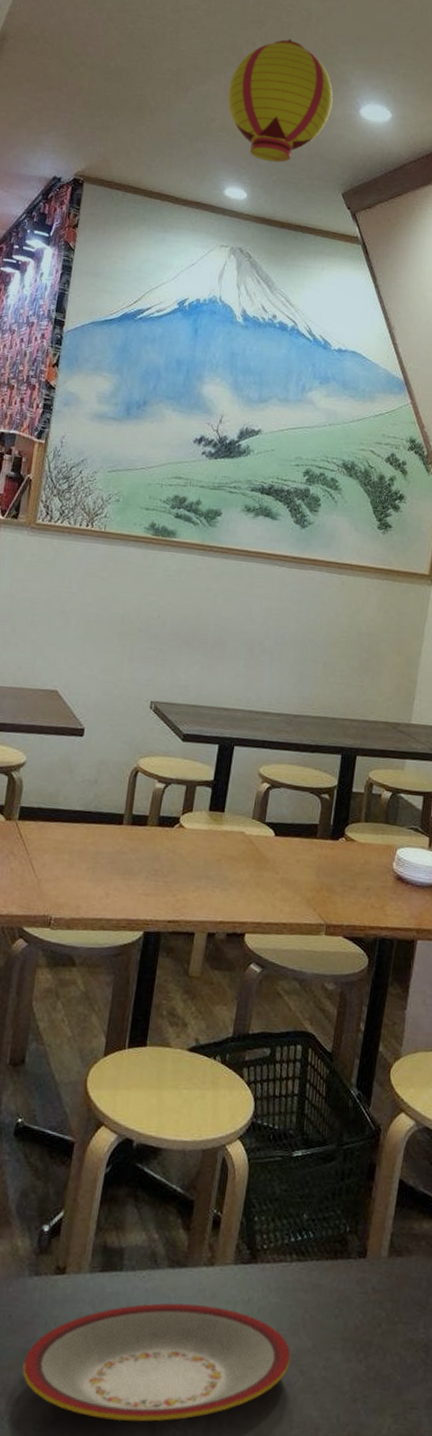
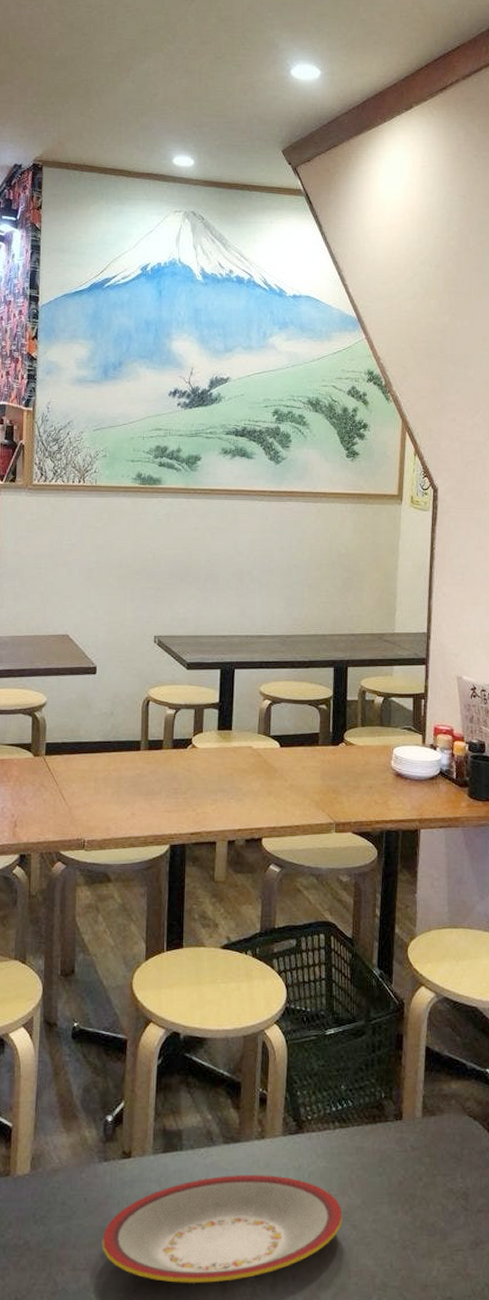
paper lantern: present [227,39,333,163] -> none [167,12,264,128]

